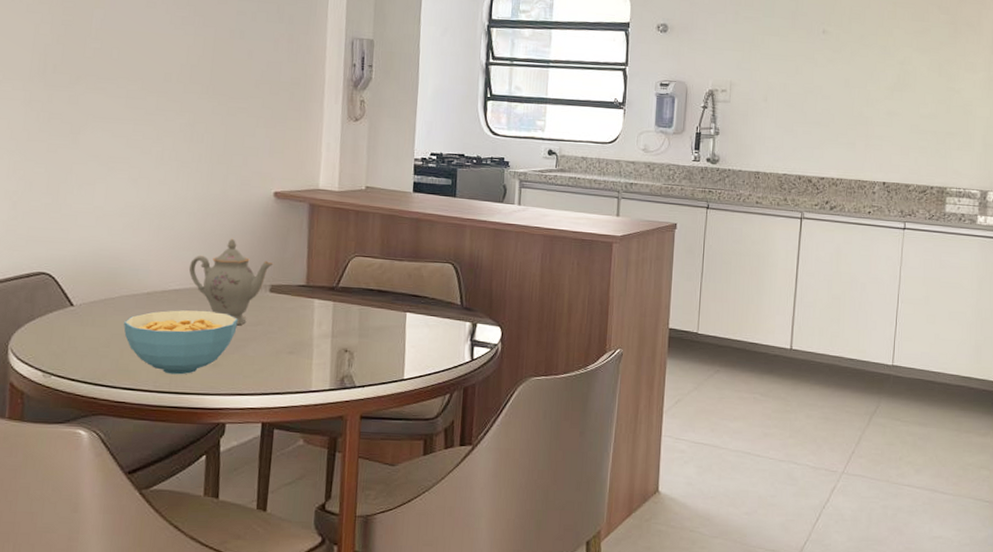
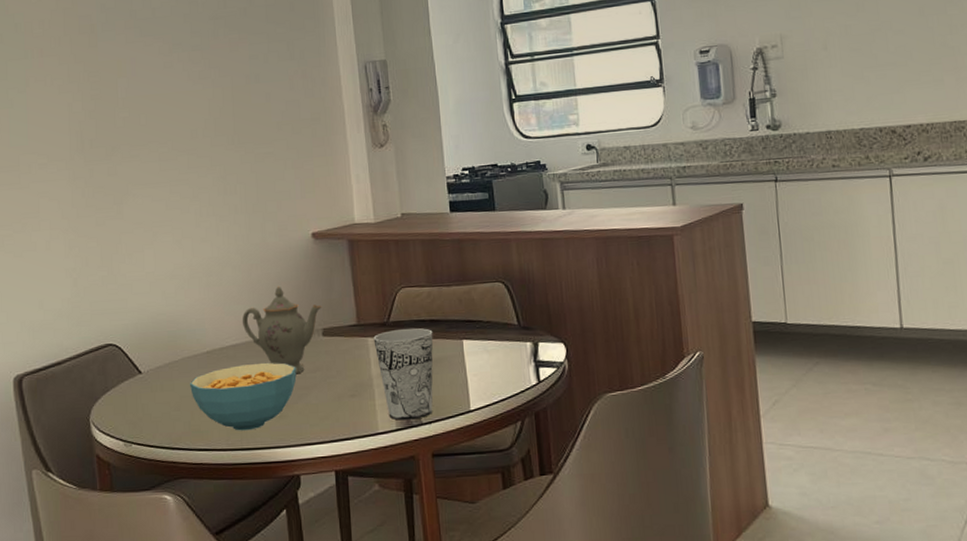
cup: none [320,295,379,382] -> present [373,328,433,420]

